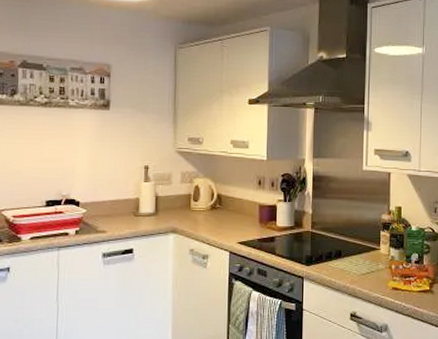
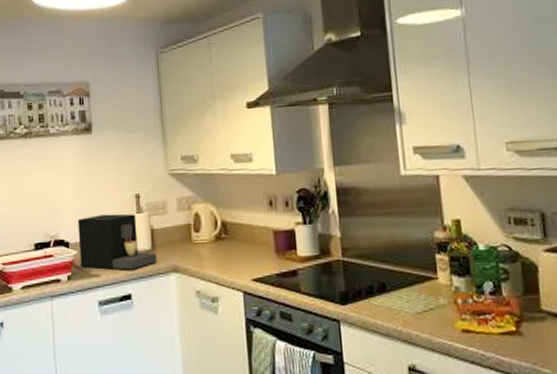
coffee maker: none [88,180,159,229] -> present [77,213,157,270]

